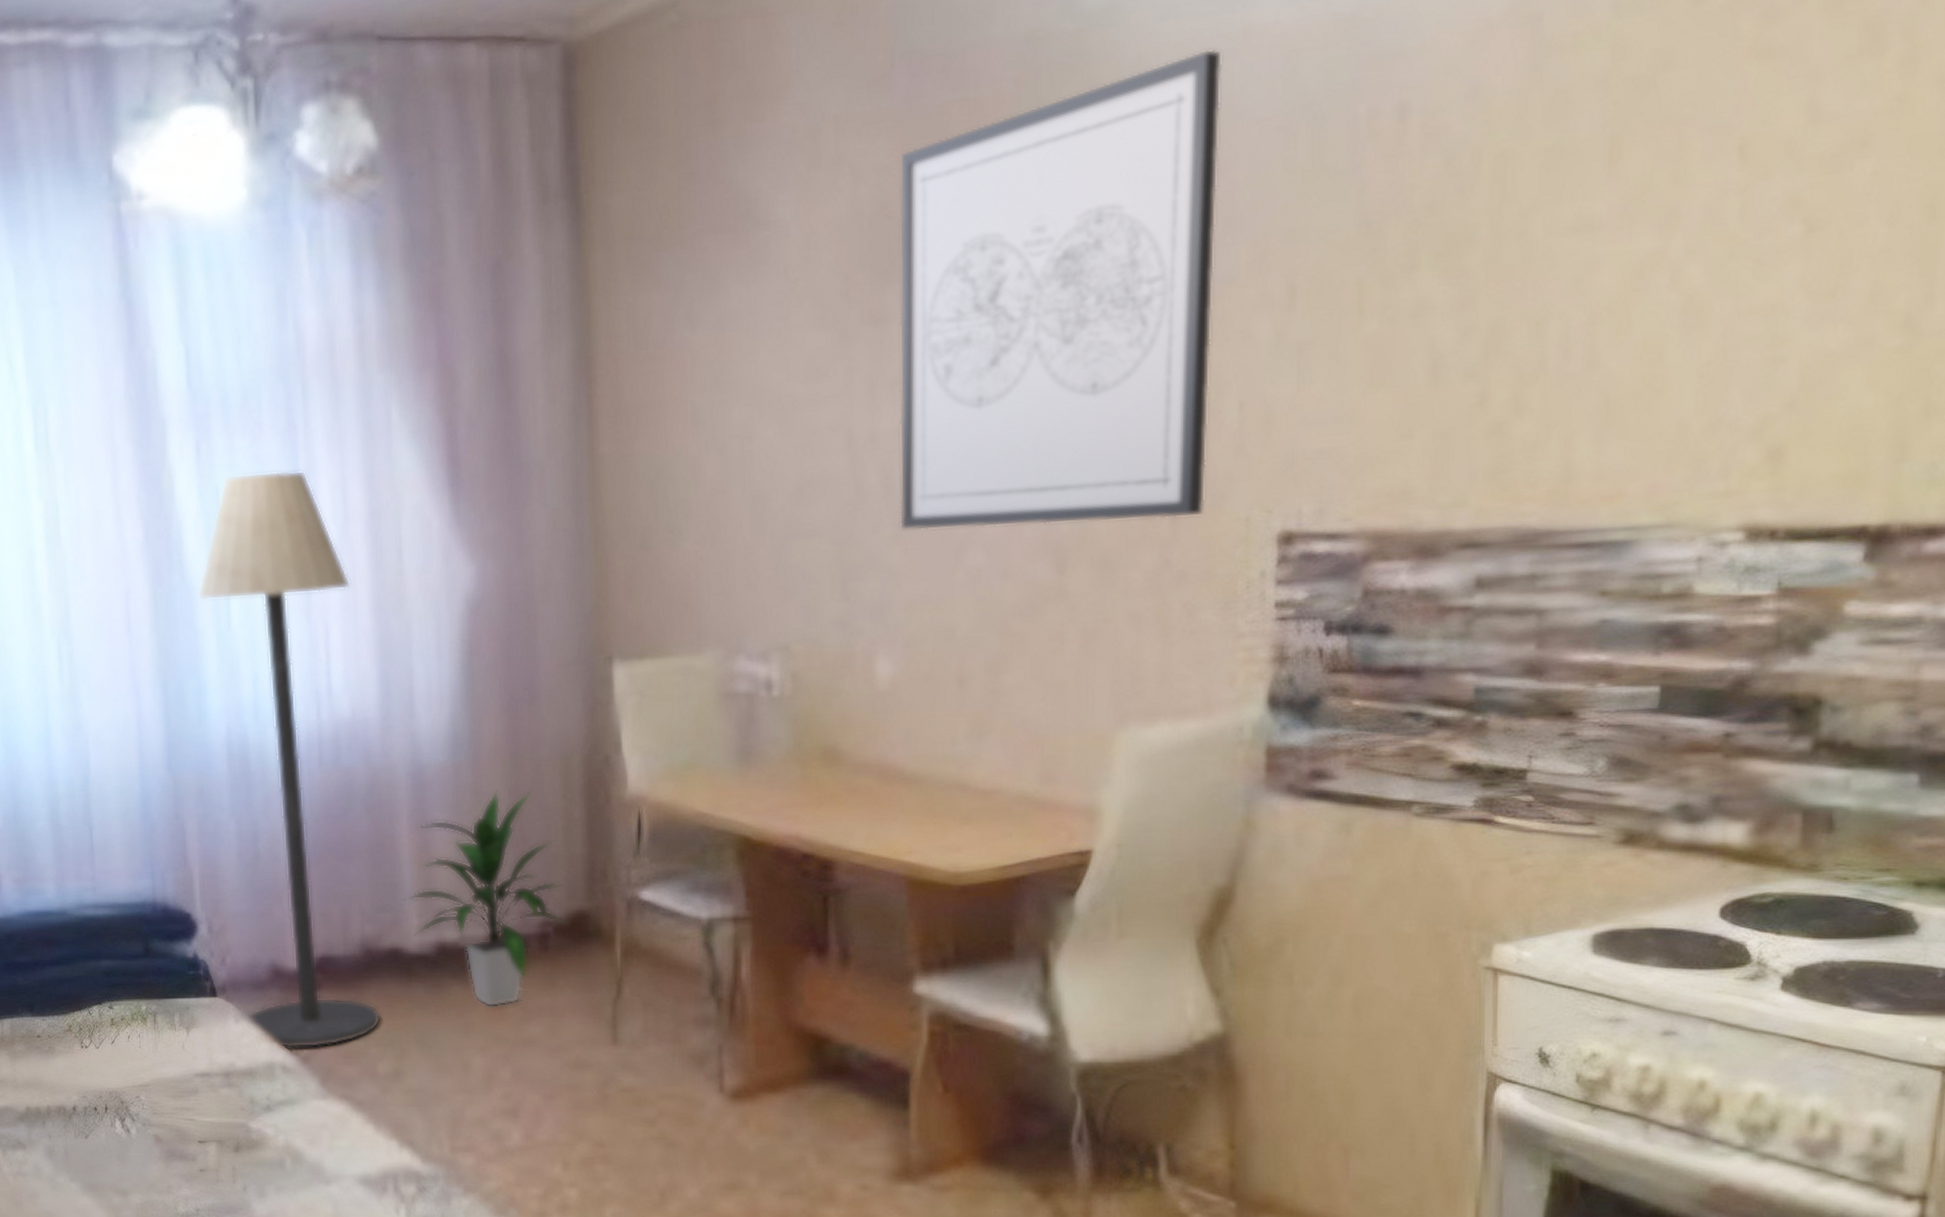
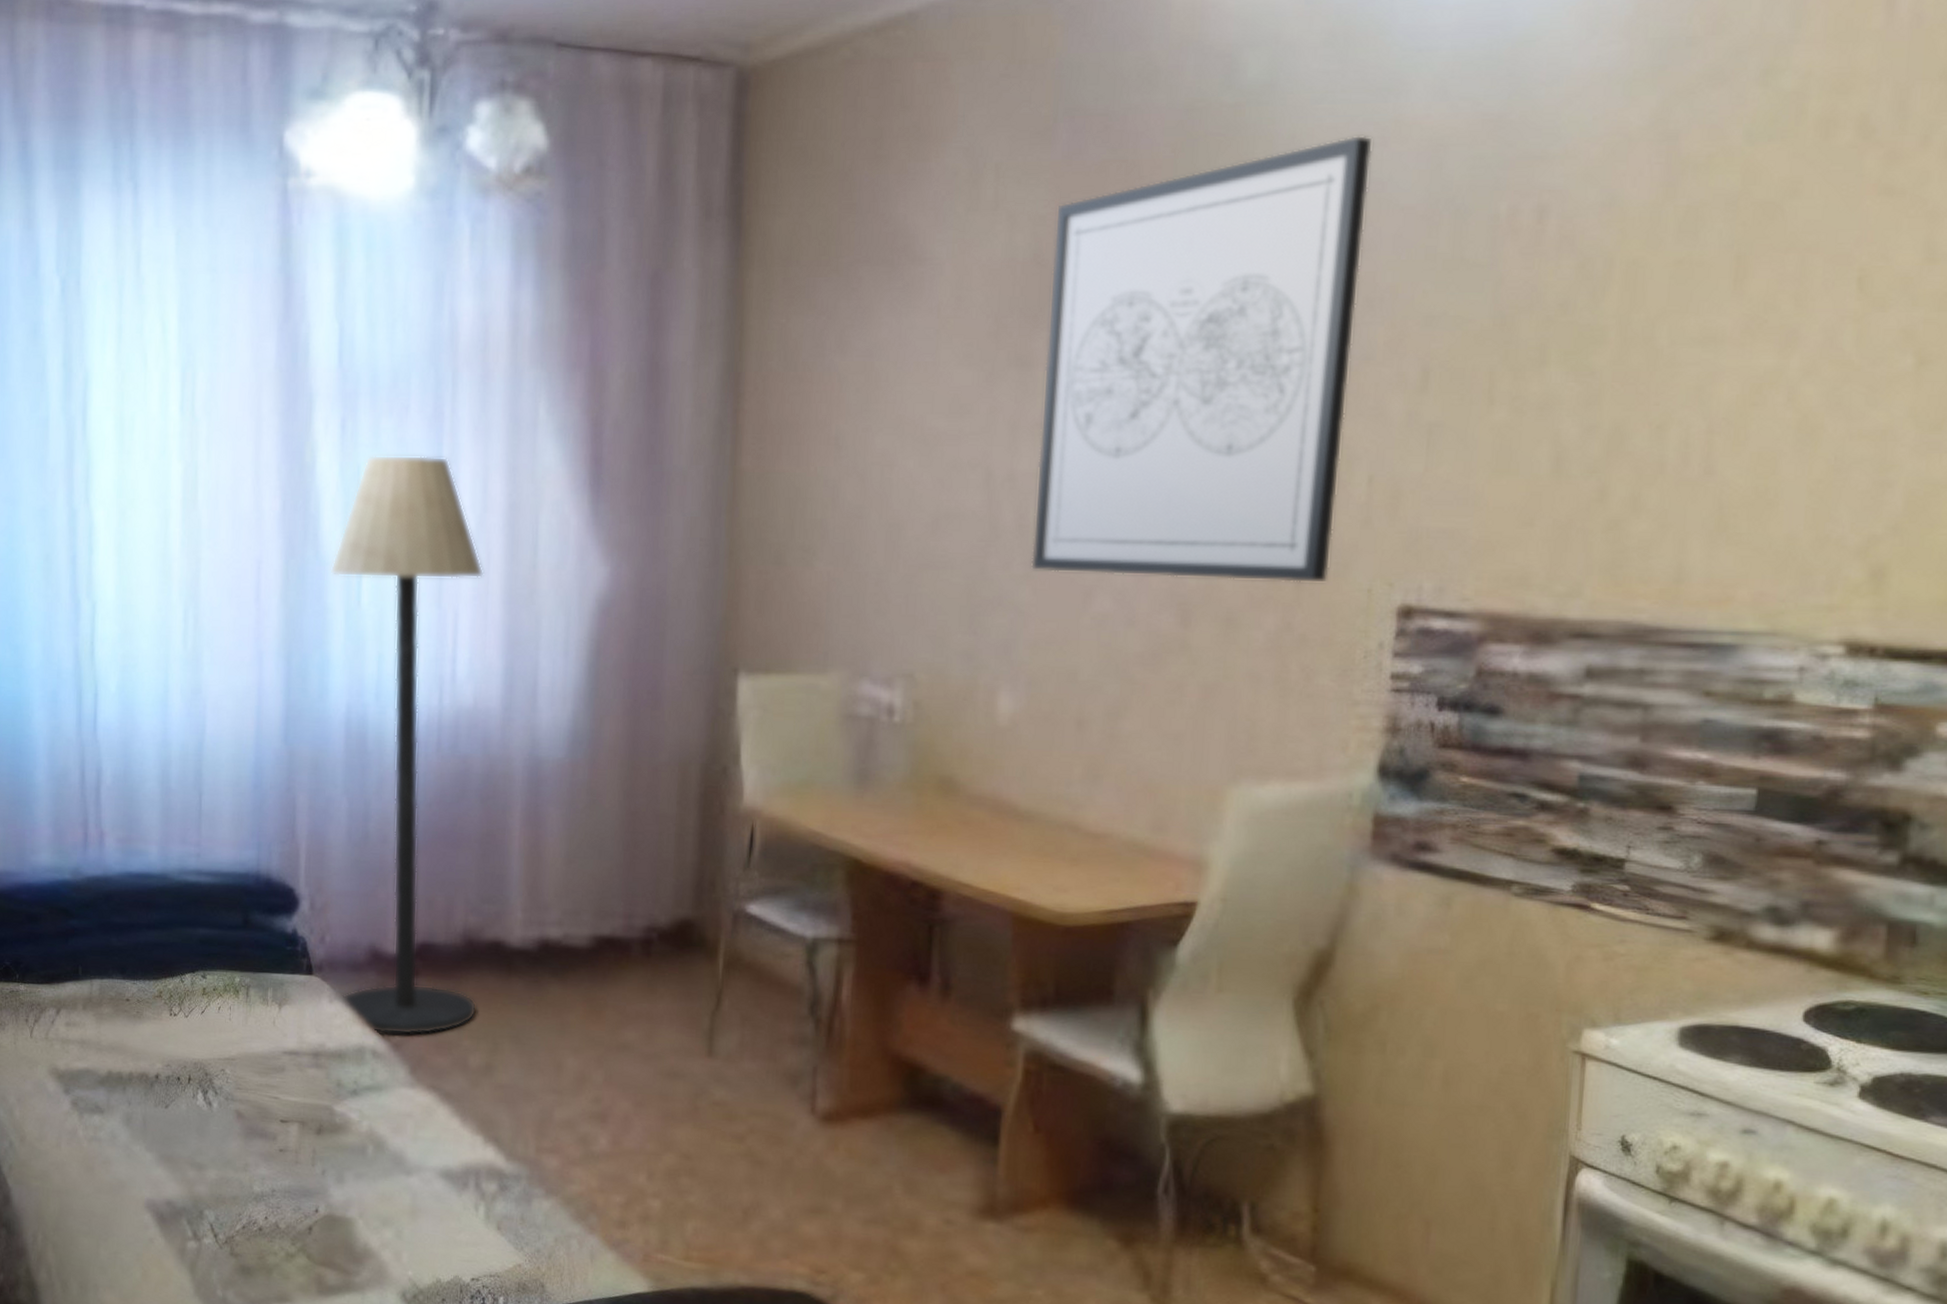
indoor plant: present [400,787,568,1007] -> none [507,791,673,1009]

